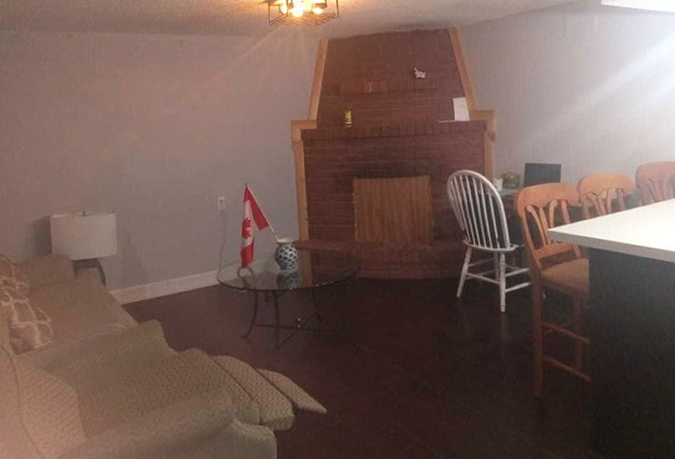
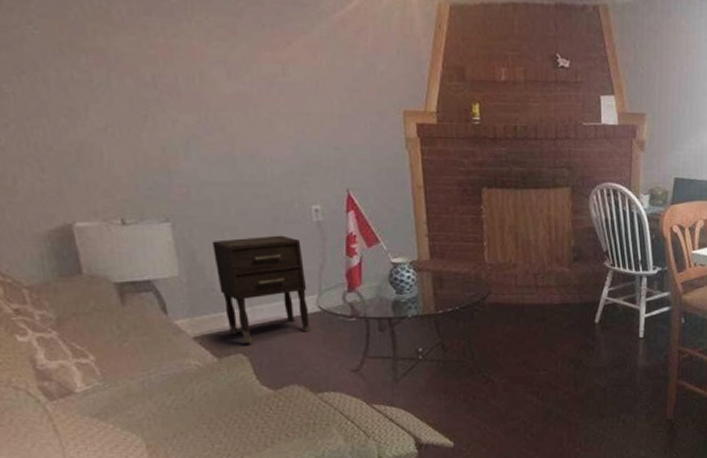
nightstand: none [143,221,211,311] -> present [212,235,312,344]

